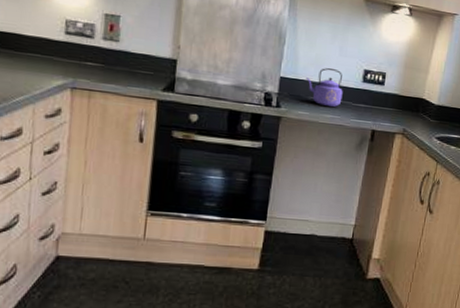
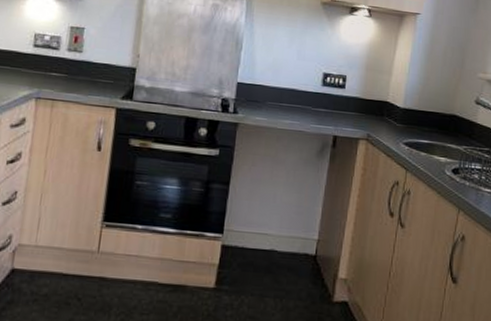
kettle: present [306,68,343,107] -> none [263,72,302,113]

